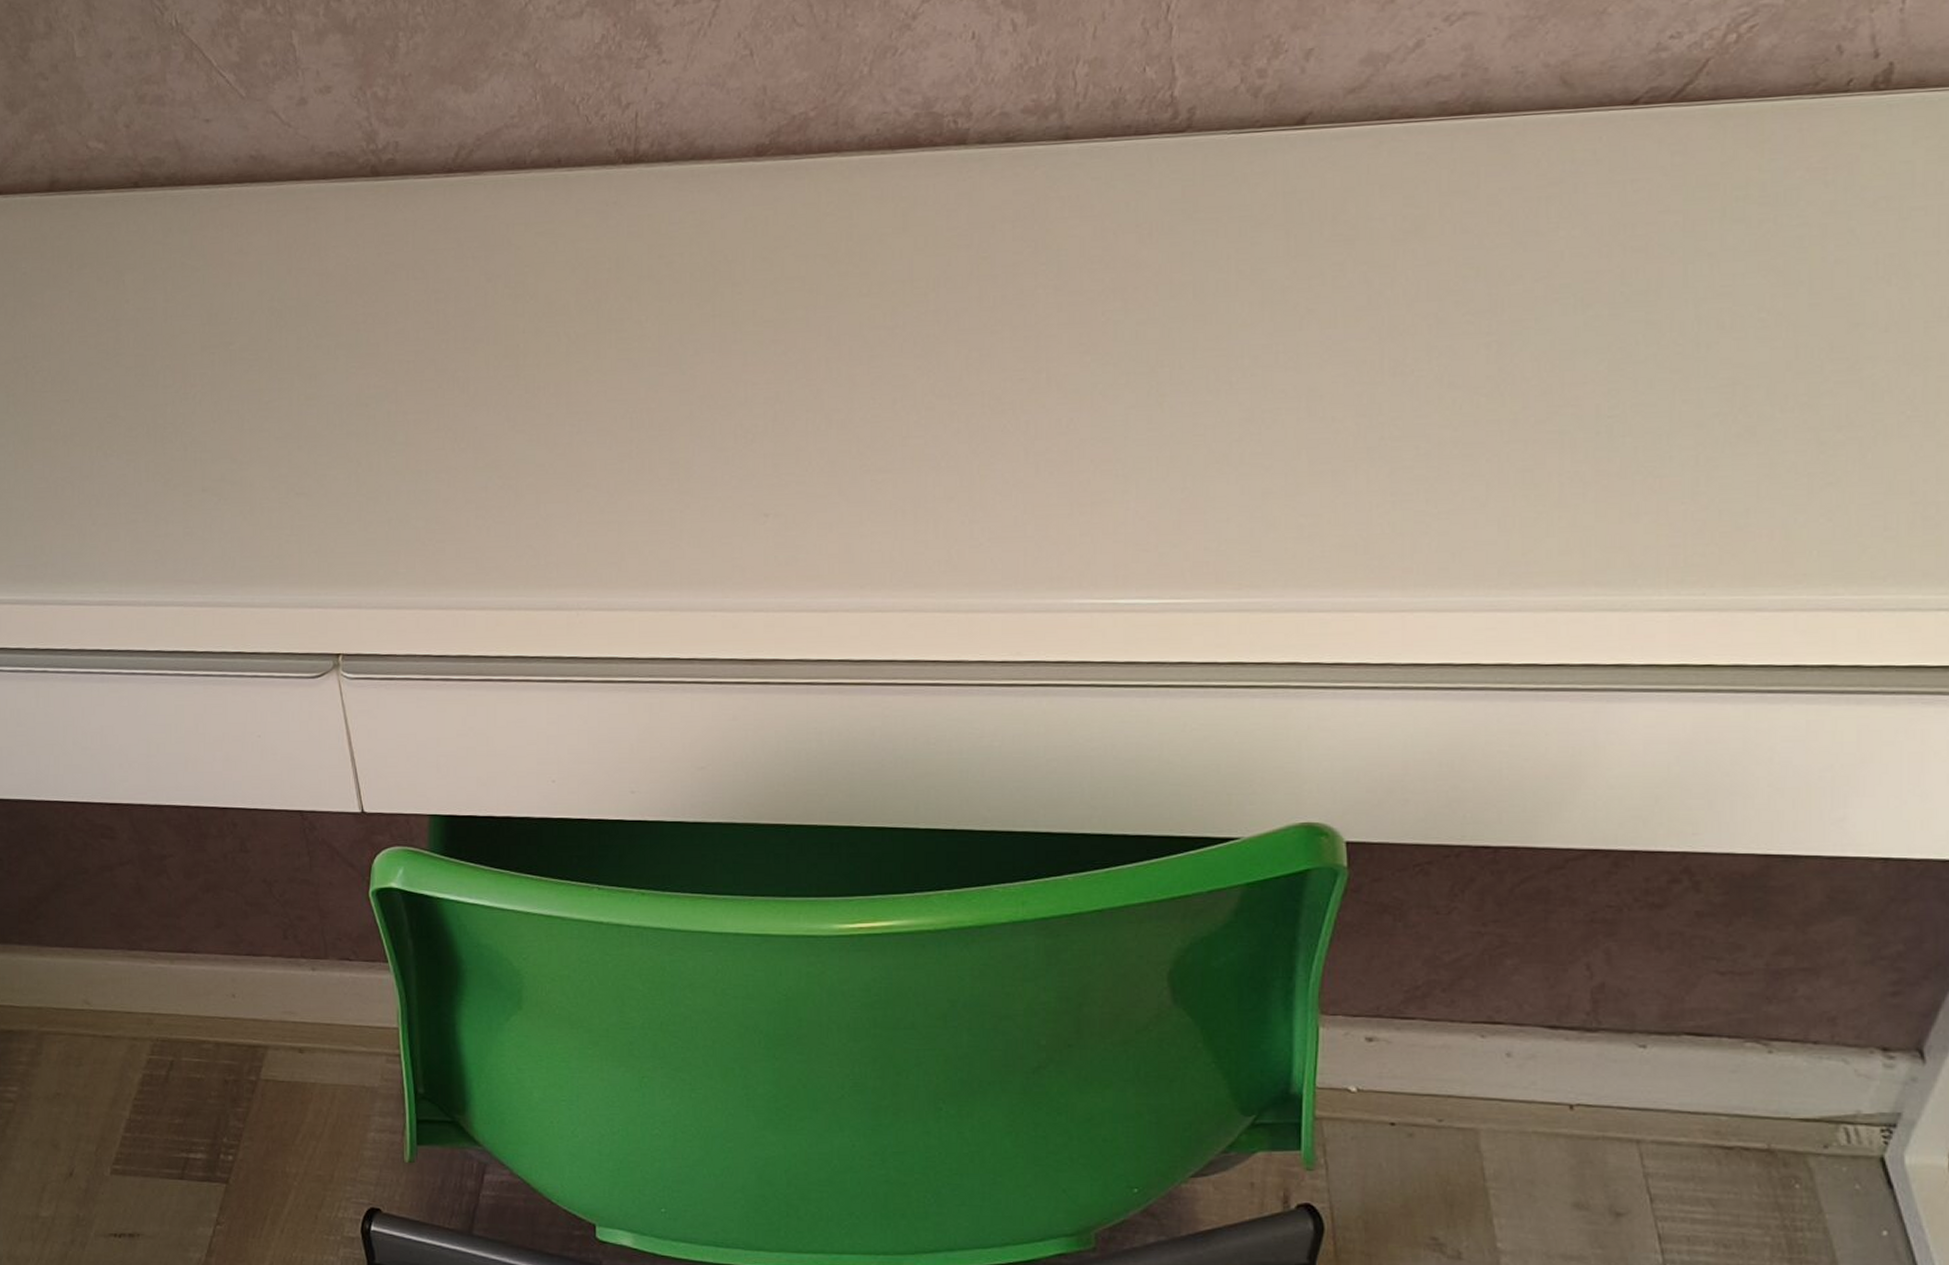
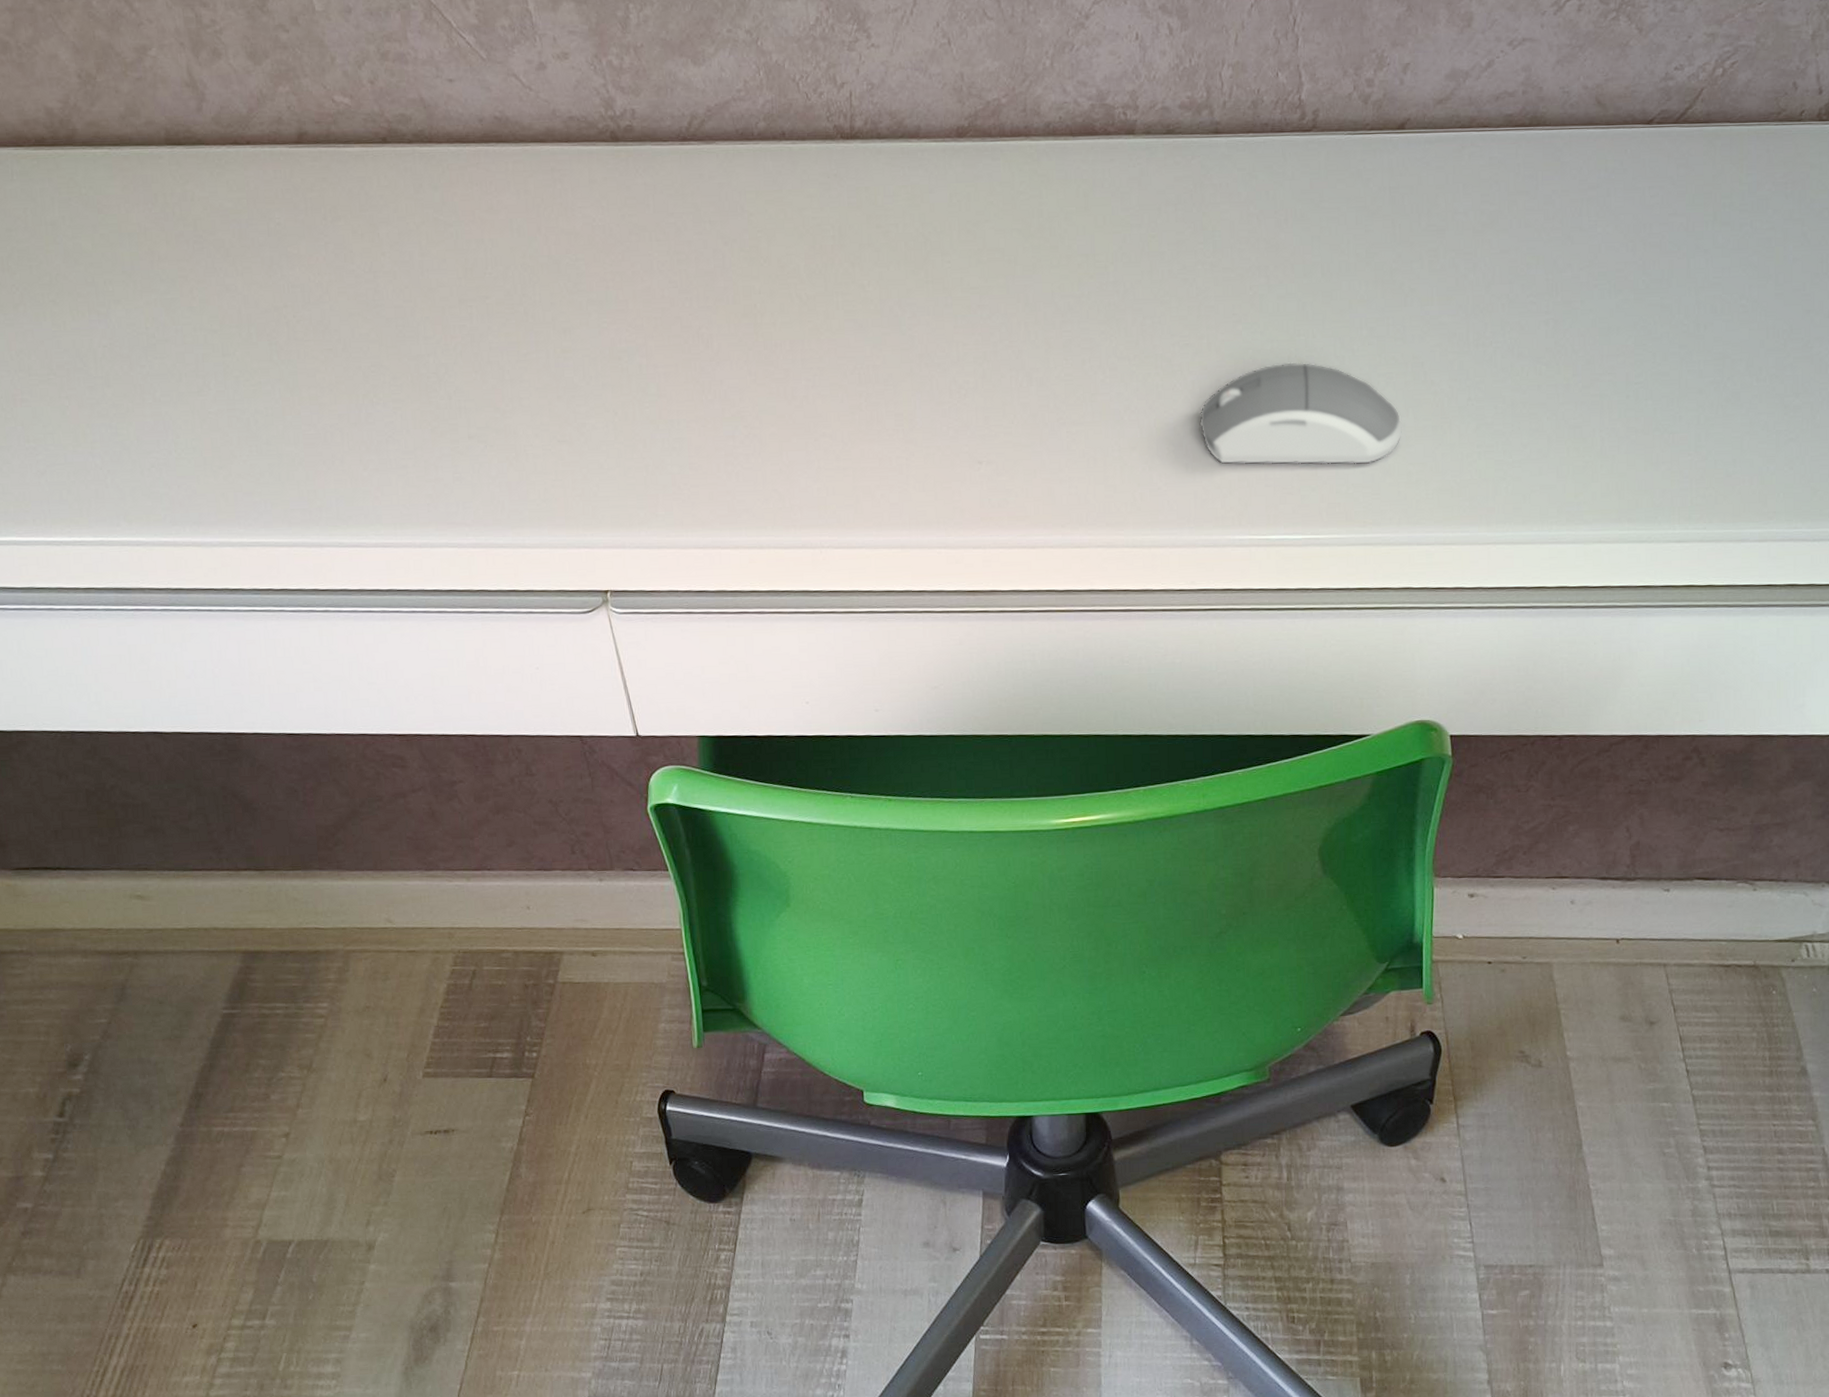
computer mouse: none [1033,398,1293,516] -> present [1199,362,1403,464]

